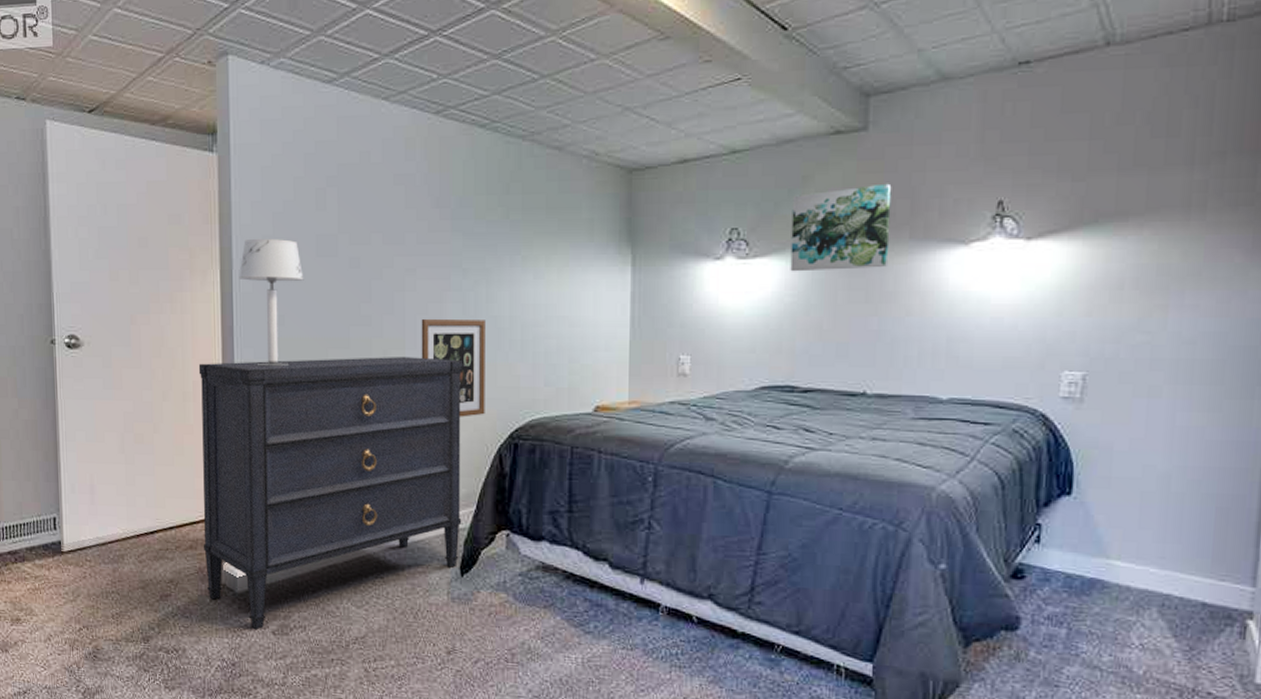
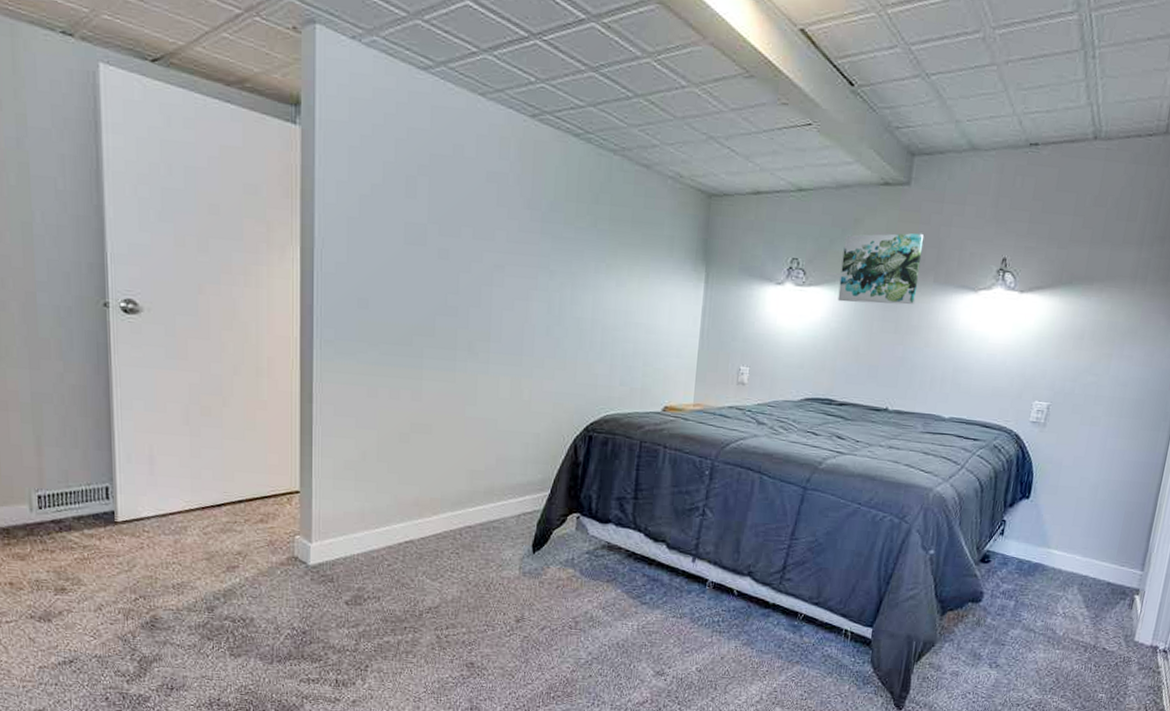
dresser: present [198,357,462,630] -> none [274,339,545,601]
table lamp: present [239,238,304,367] -> none [321,218,391,350]
wall art: present [421,318,485,417] -> none [505,314,569,410]

